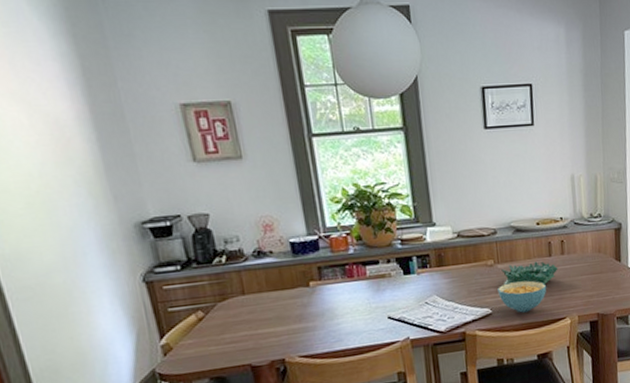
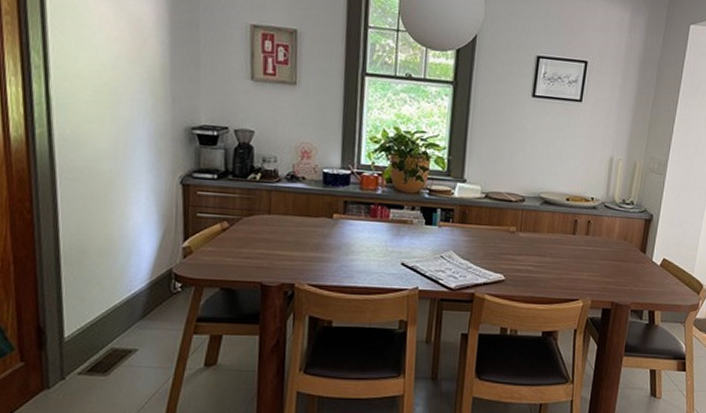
cereal bowl: present [498,280,547,313] -> none [514,253,565,286]
decorative bowl: present [501,261,558,285] -> none [522,235,580,262]

